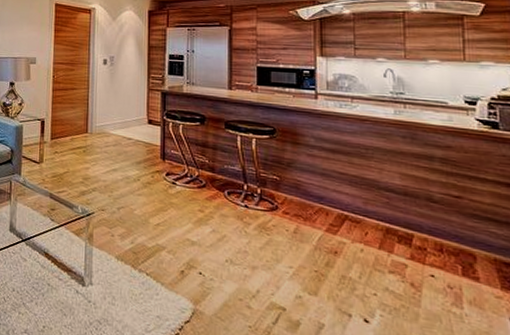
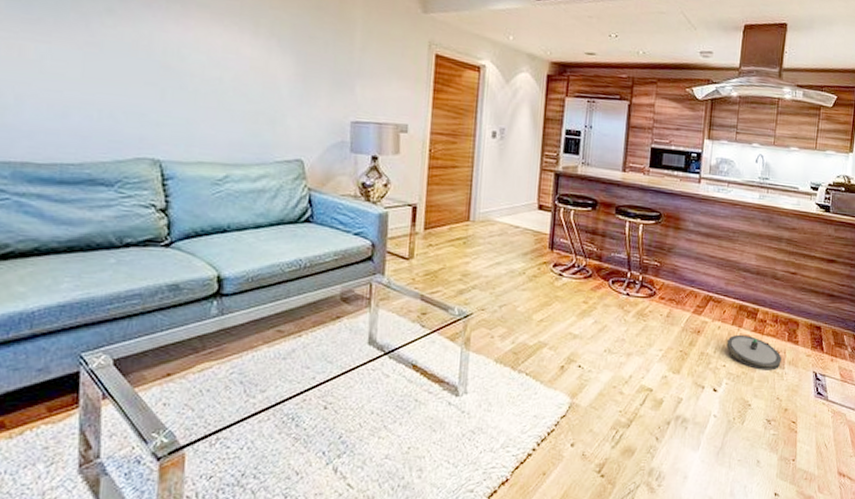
robot vacuum: none [374,260,457,309] -> present [726,334,782,371]

